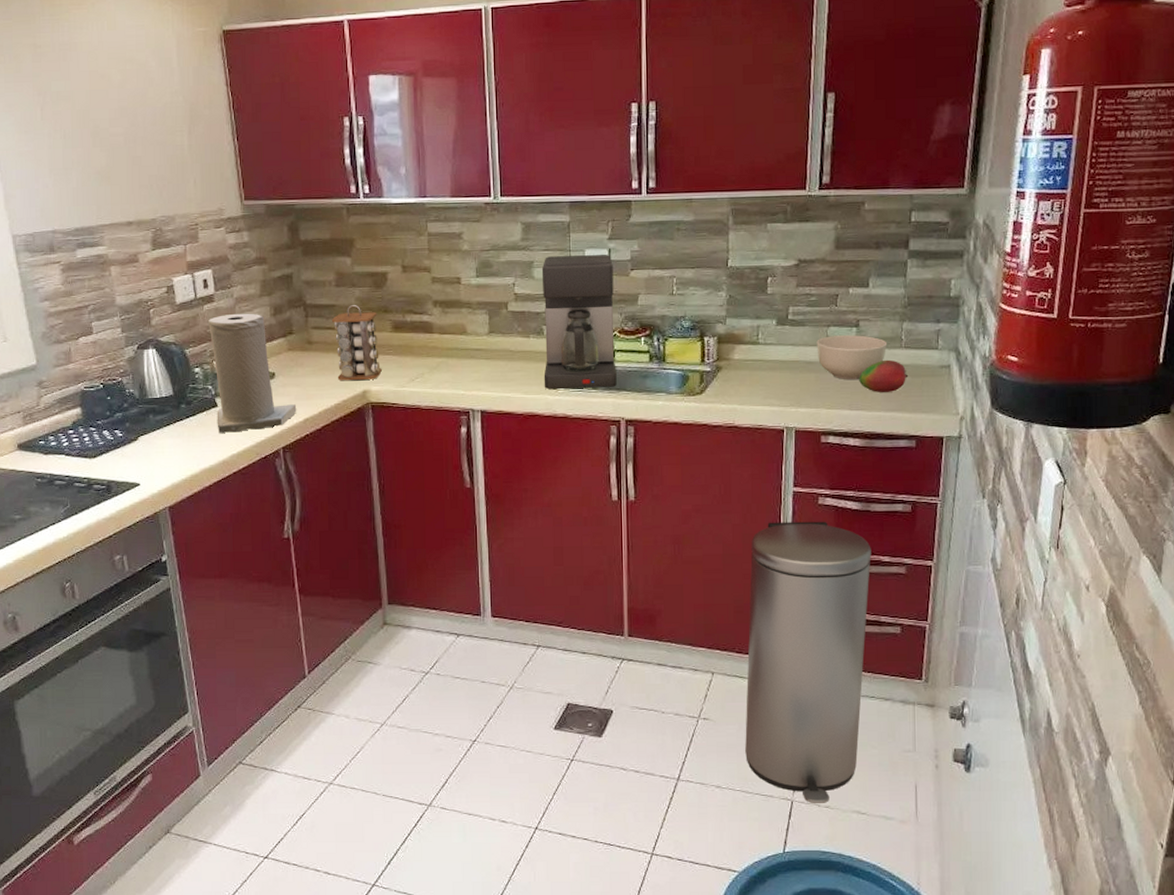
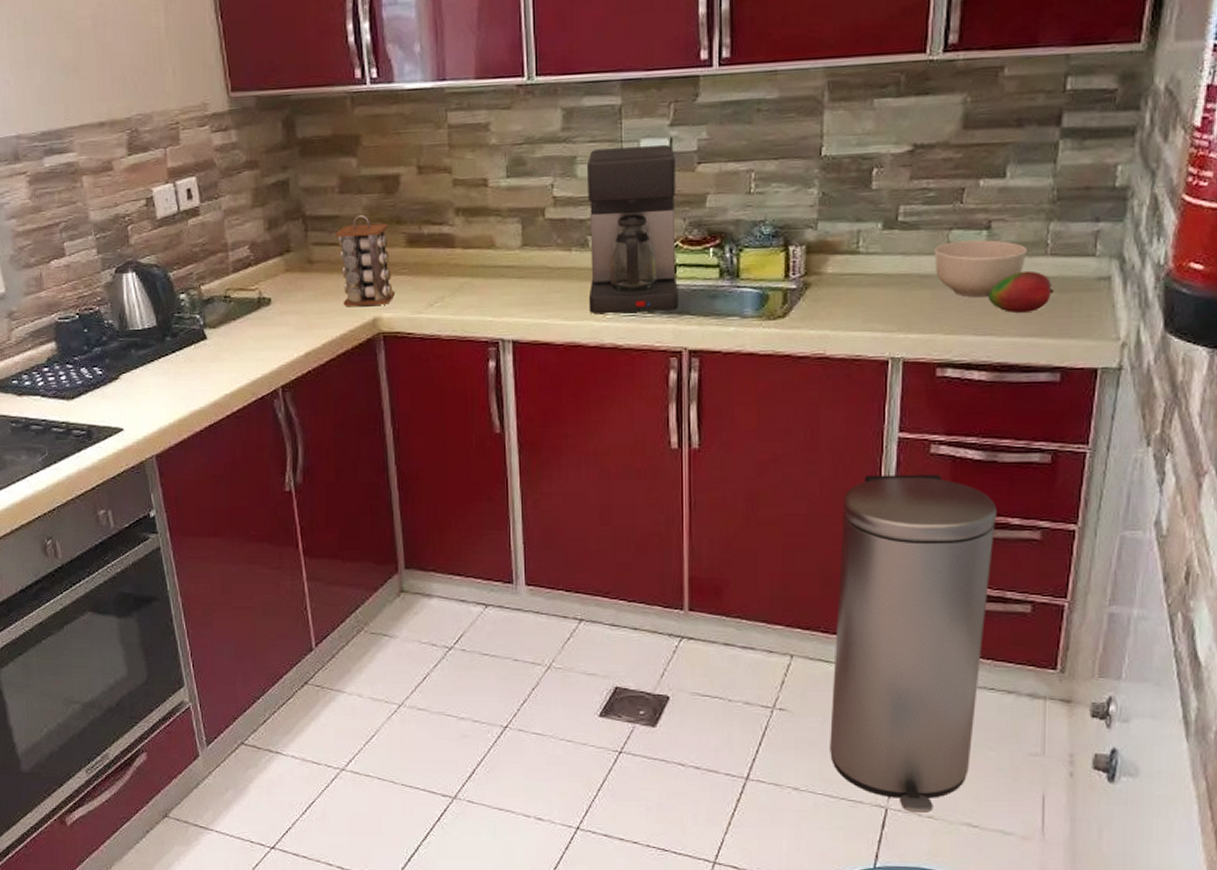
paper towel: present [208,313,297,434] -> none [194,227,297,371]

